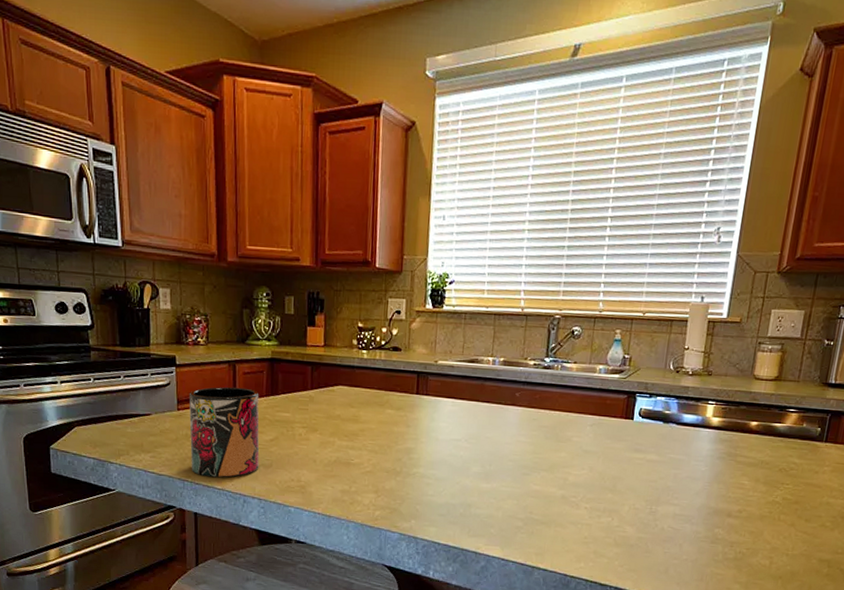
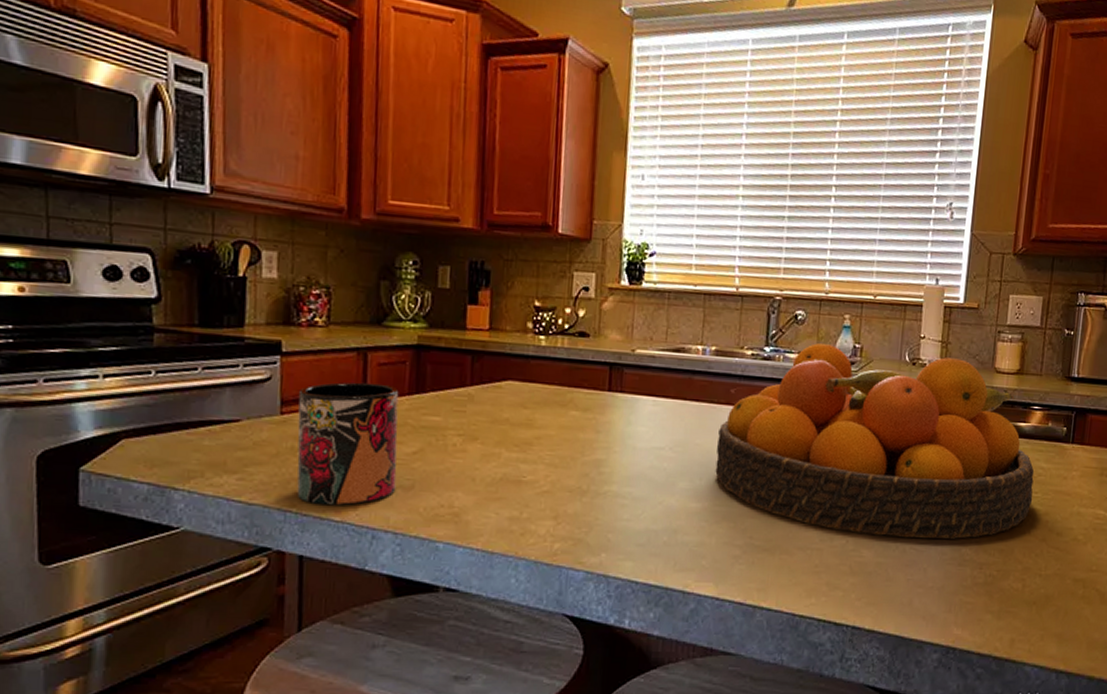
fruit bowl: none [502,355,787,521] -> present [715,343,1035,539]

